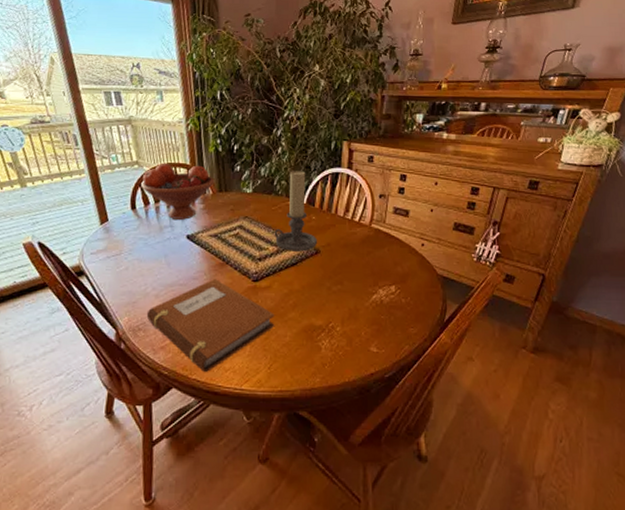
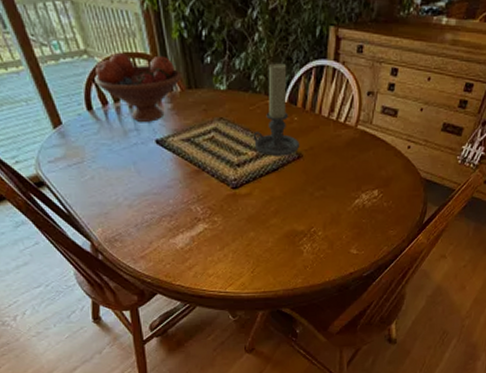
notebook: present [146,279,275,373] -> none [121,187,257,279]

